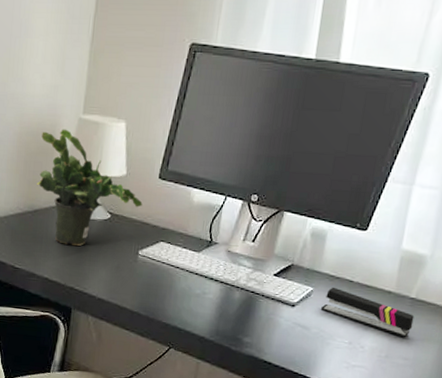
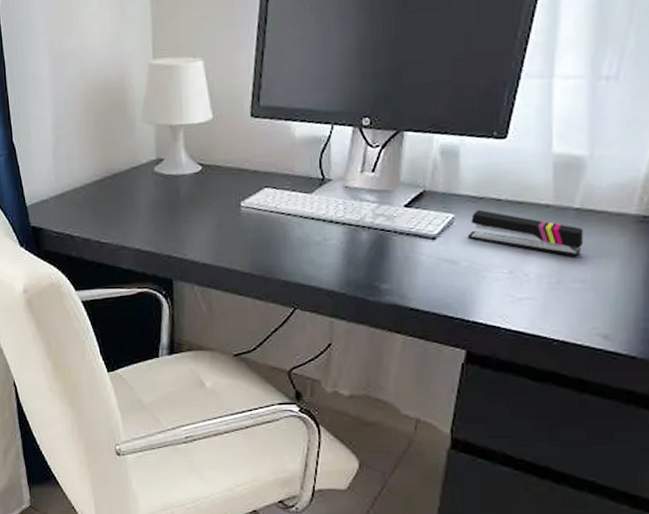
potted plant: present [36,129,143,246] -> none [110,78,237,208]

